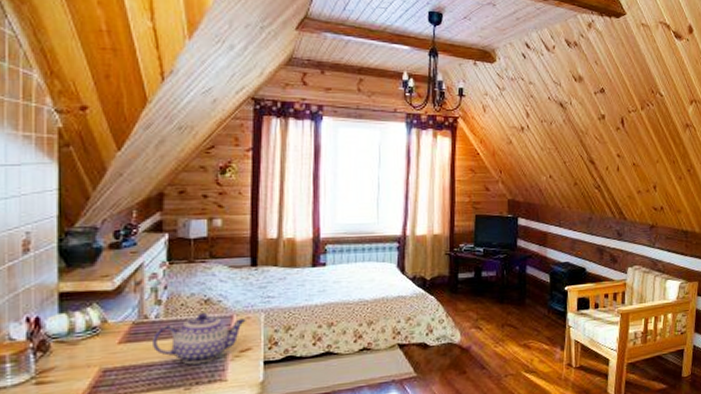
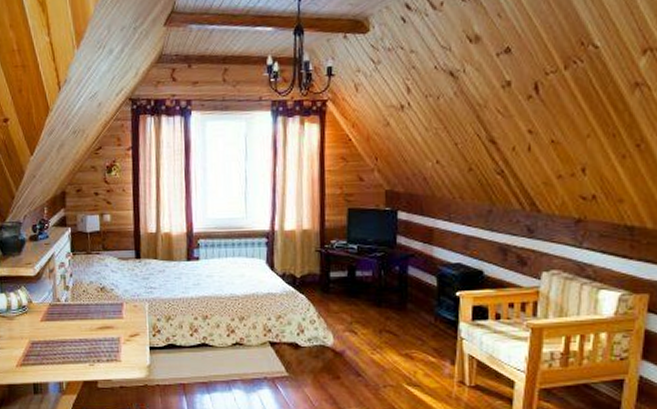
teapot: present [151,312,246,365] -> none [63,299,134,344]

